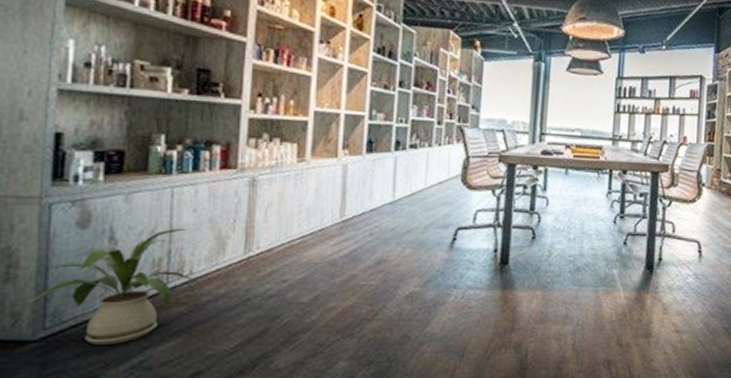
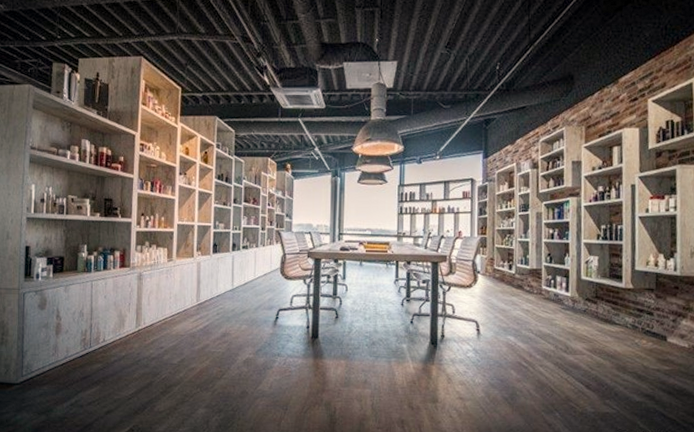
house plant: present [22,229,200,346] -> none [10,310,109,389]

